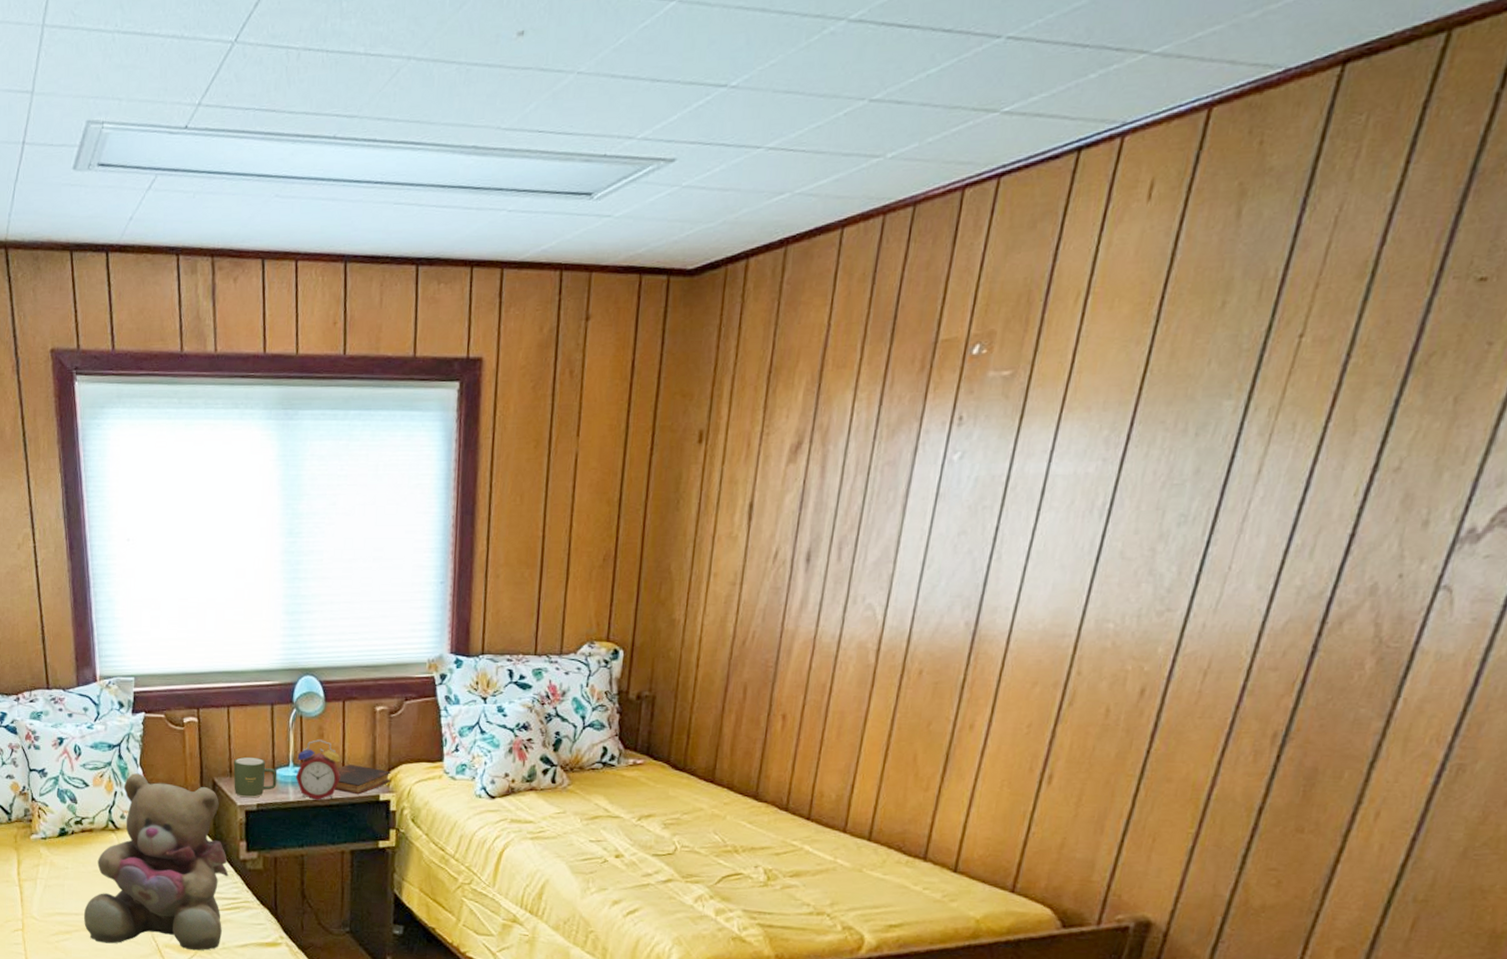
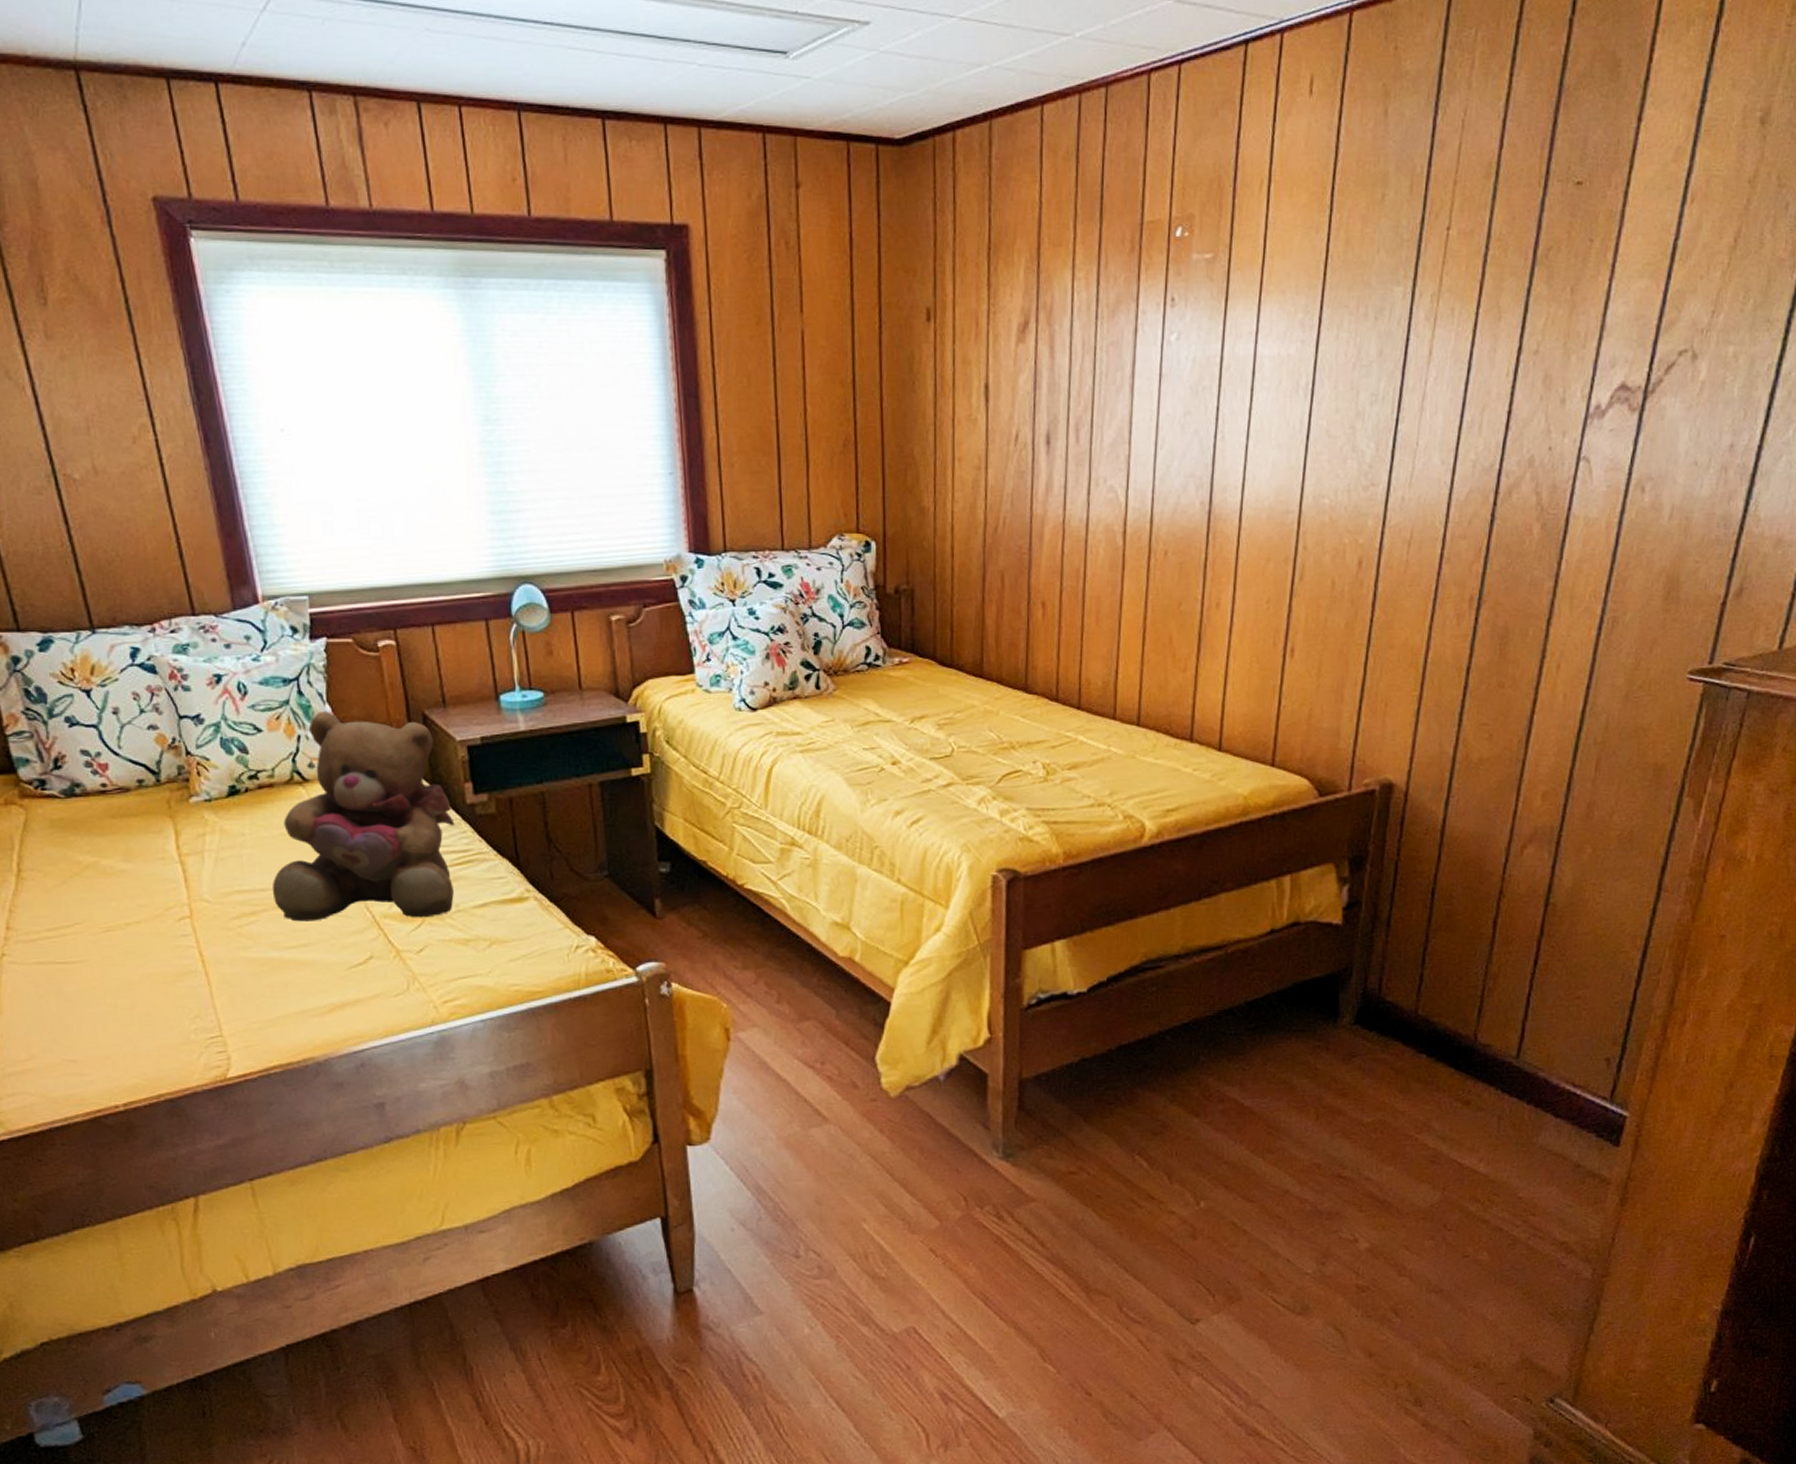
mug: present [233,756,277,798] -> none [446,682,503,731]
alarm clock: present [296,739,341,800] -> none [524,657,578,728]
book: present [335,763,392,795] -> none [573,682,638,718]

